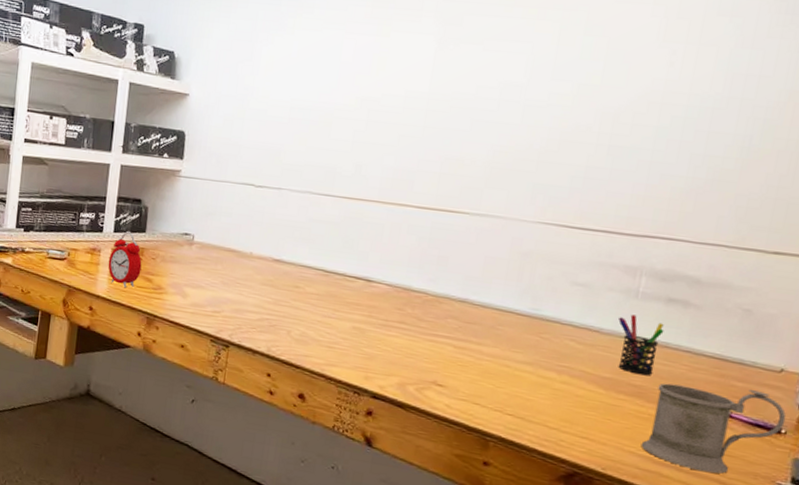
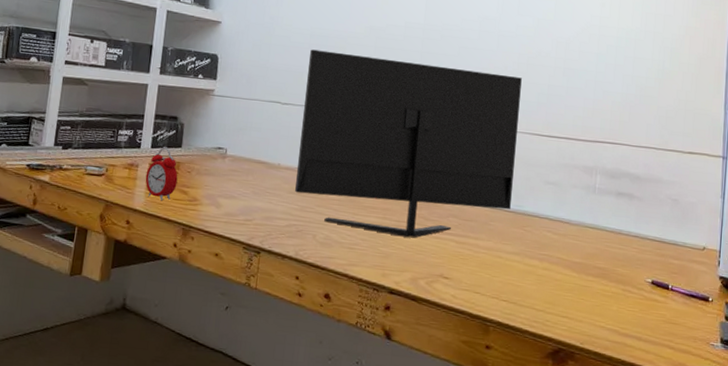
monitor: none [267,124,551,340] -> present [294,49,522,238]
pen holder: present [618,314,664,375] -> none [583,207,617,259]
mug: present [640,383,787,474] -> none [608,264,711,340]

